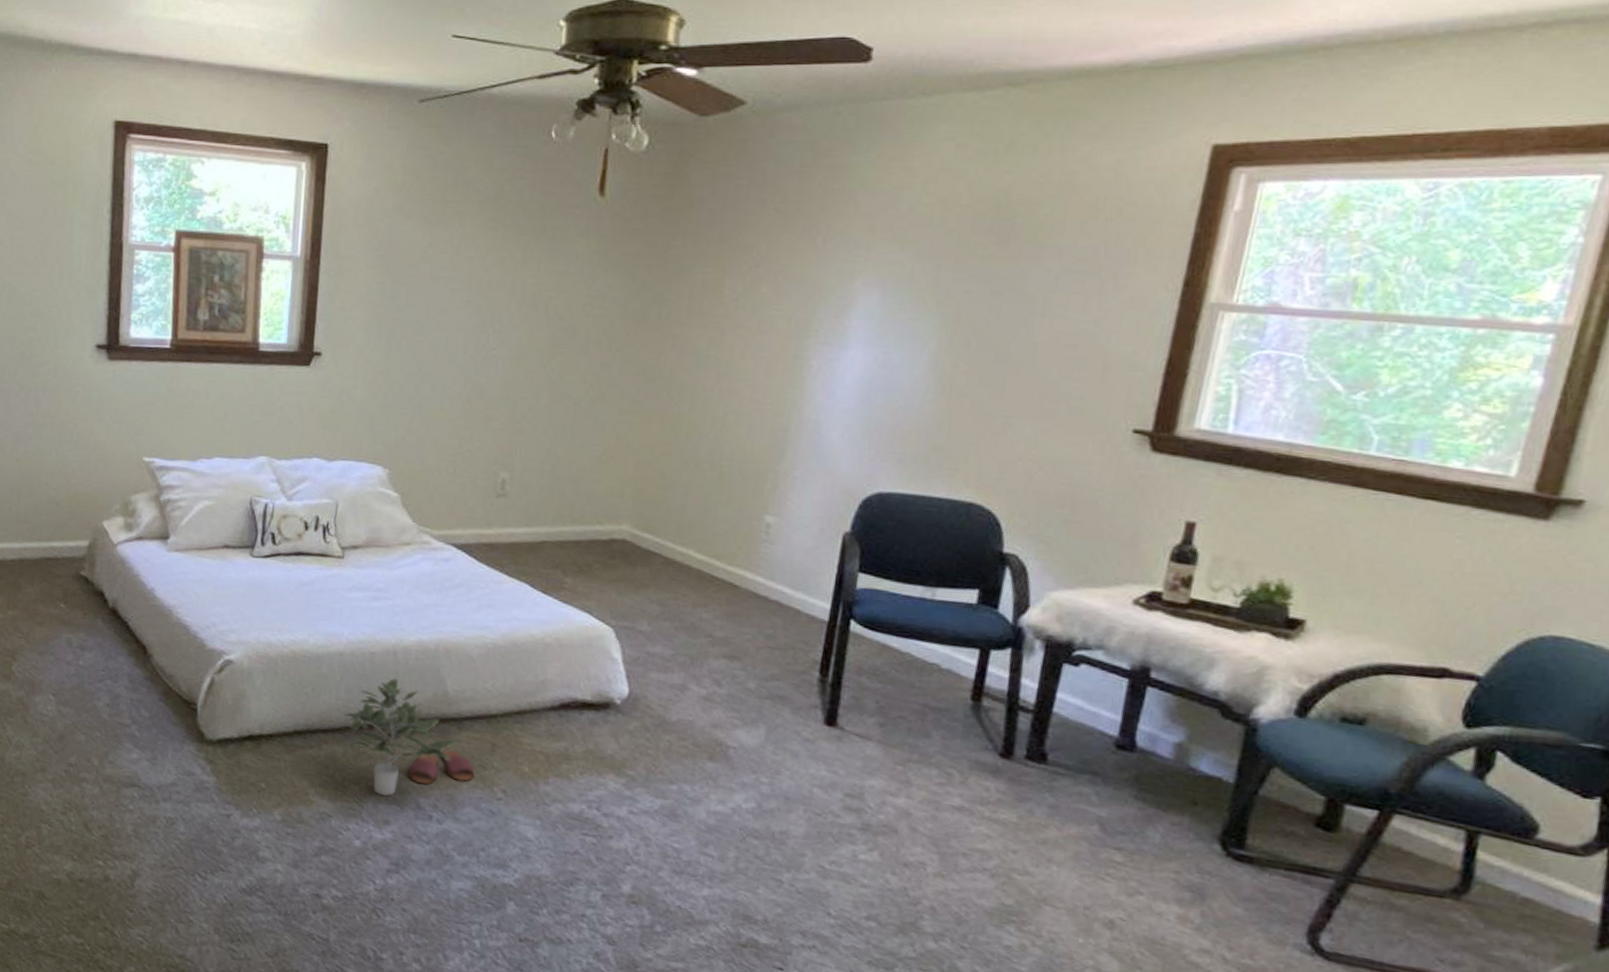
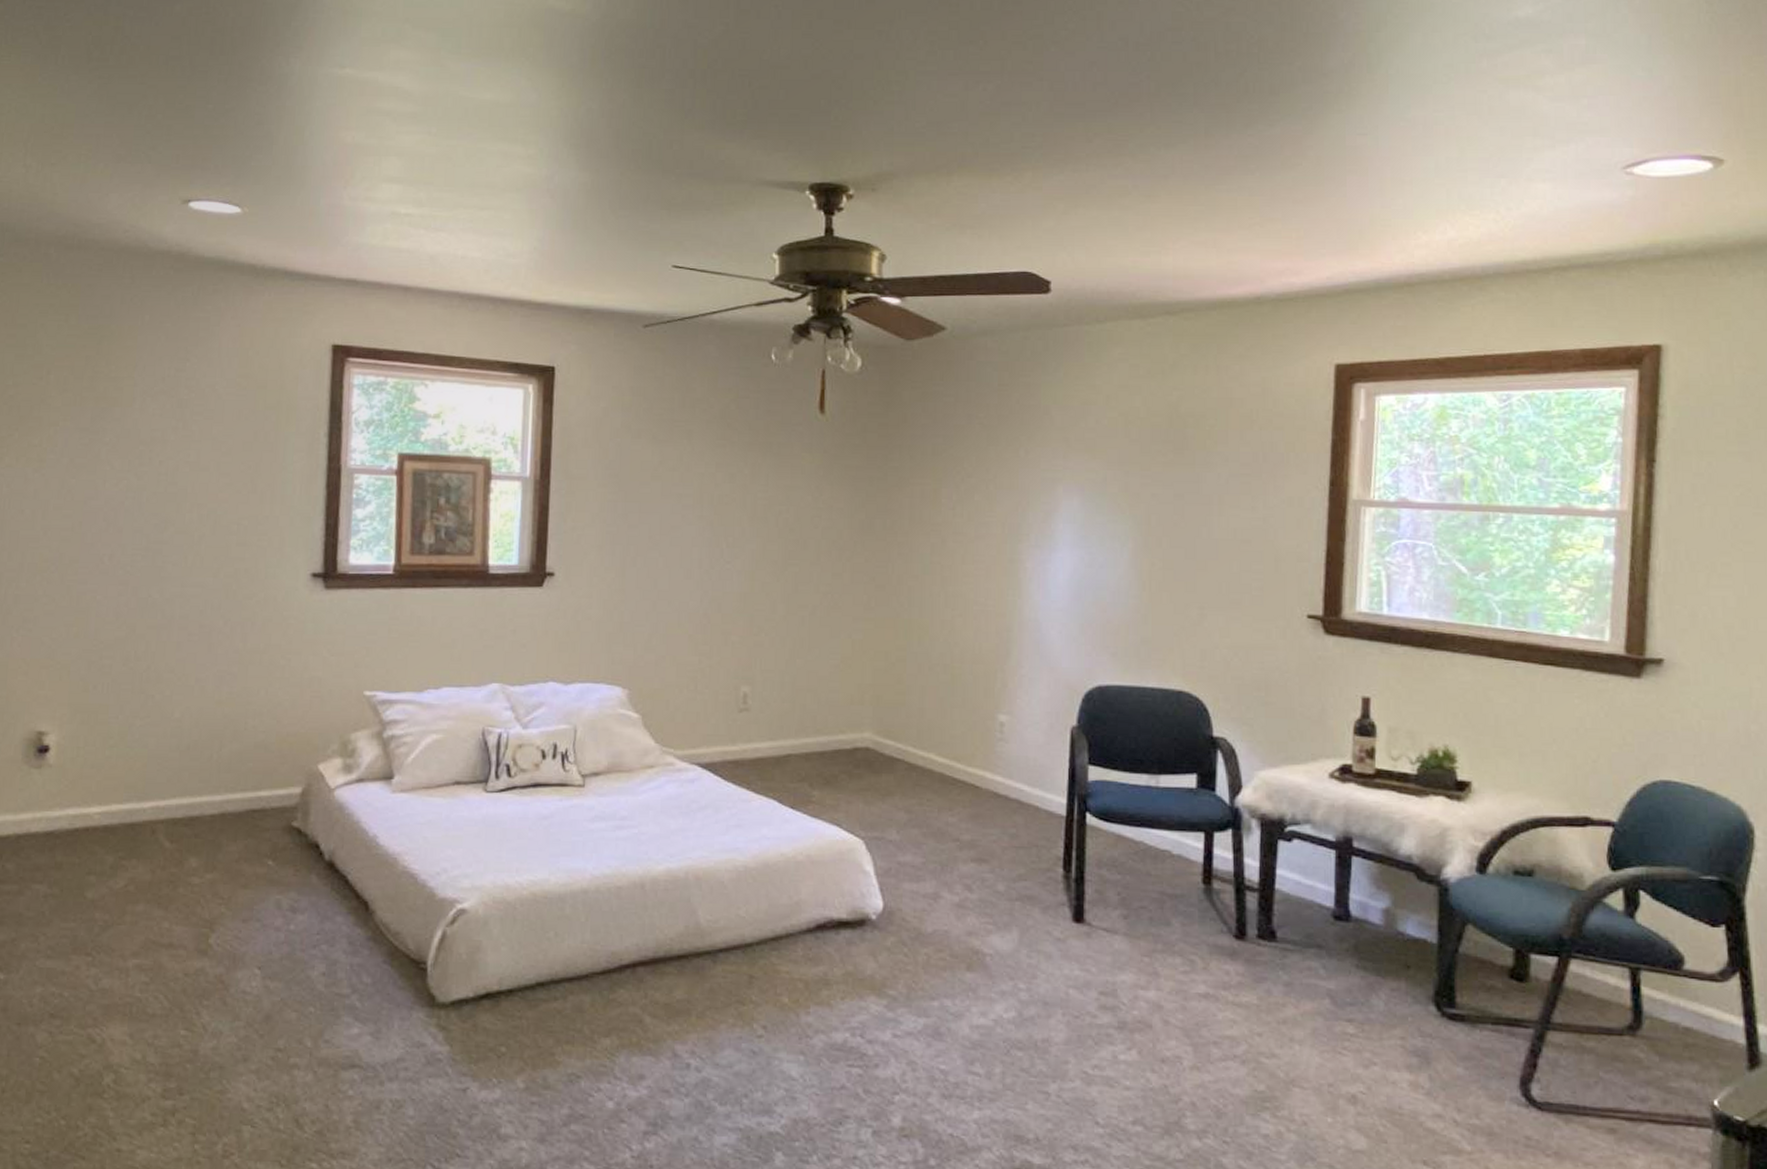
potted plant: present [344,679,462,797] -> none [590,914,717,1048]
slippers: present [407,749,476,785] -> none [661,987,733,1029]

